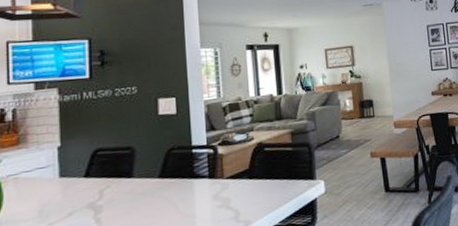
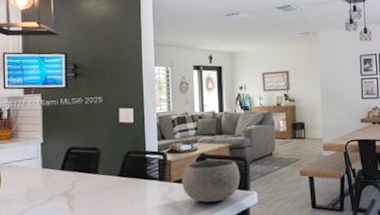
bowl: none [236,147,305,199] -> present [182,159,241,203]

